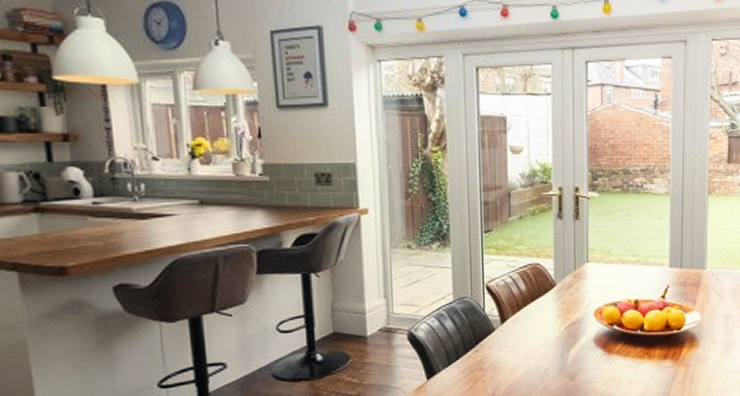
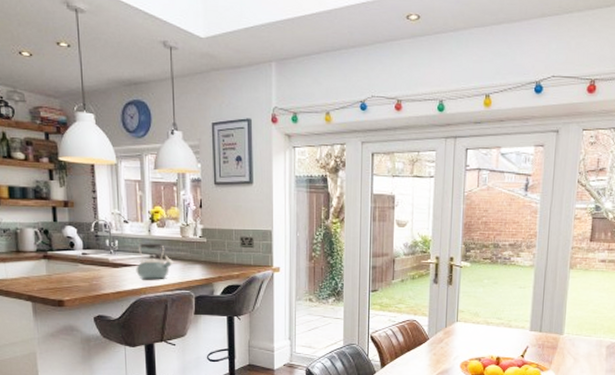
kettle: none [171,185,226,234] -> present [136,243,174,280]

